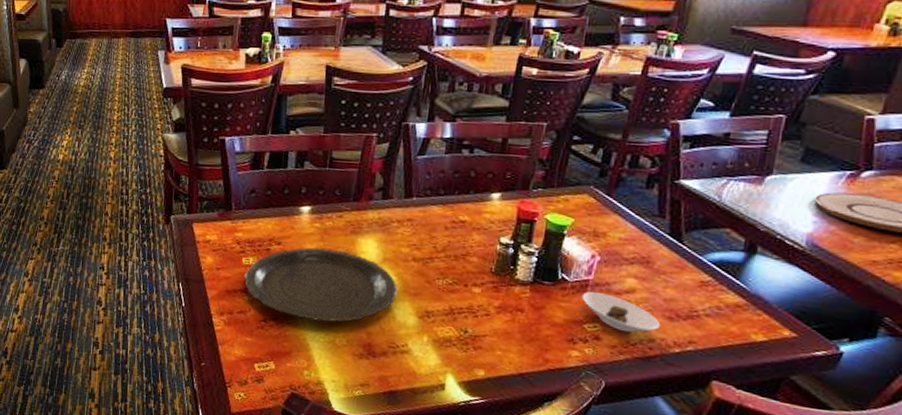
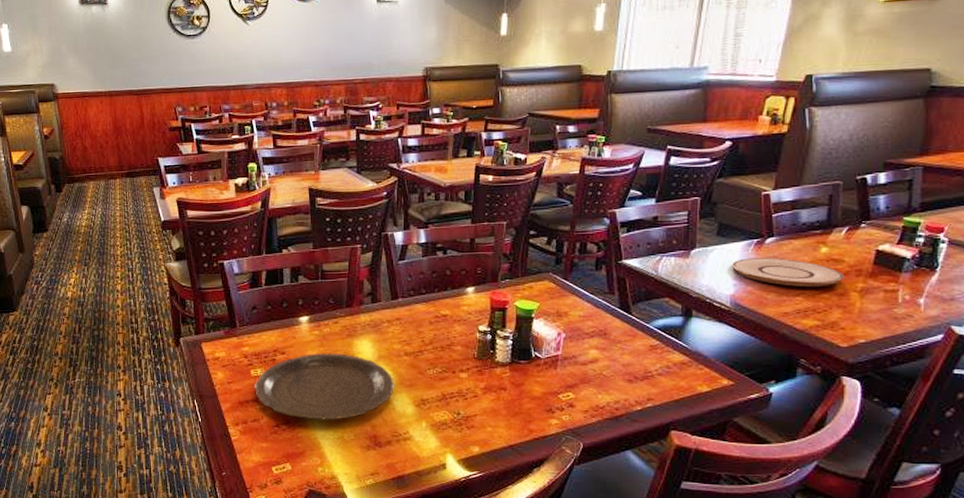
saucer: present [581,292,661,333] -> none [554,366,623,398]

